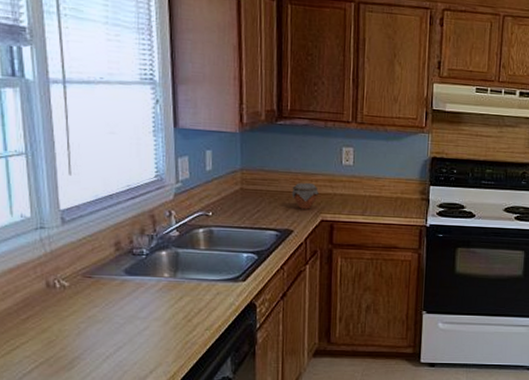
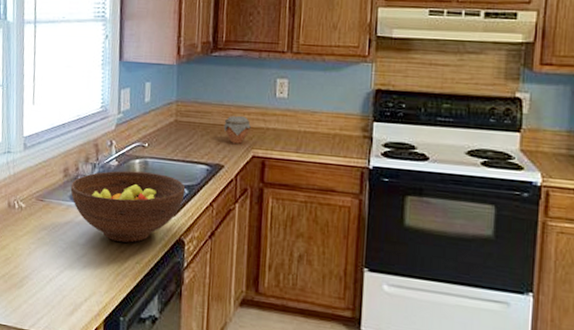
fruit bowl: none [124,240,255,311] -> present [70,170,186,243]

